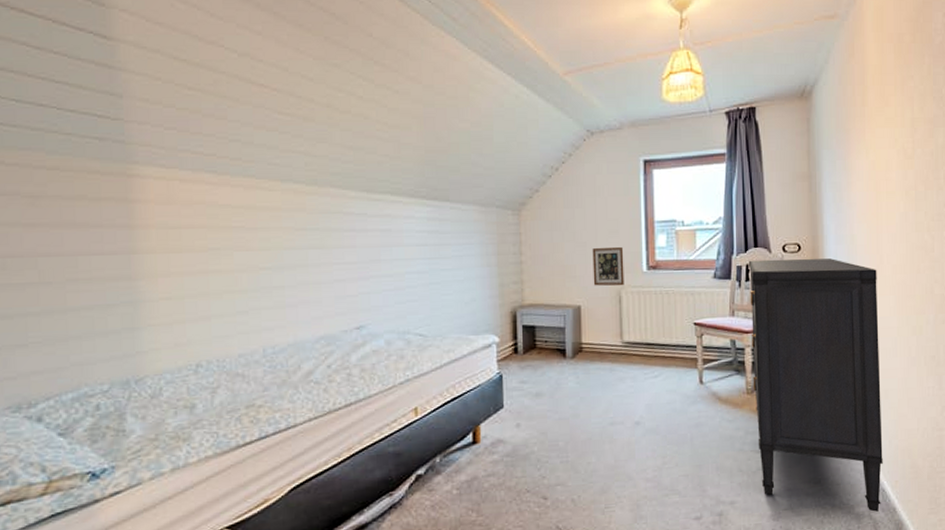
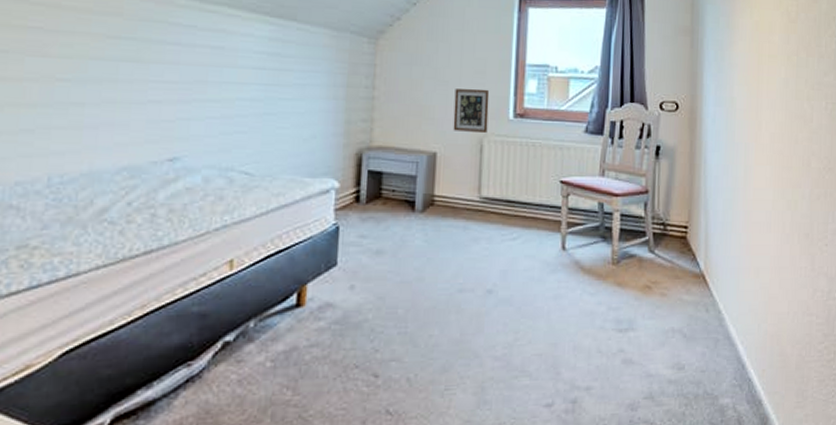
dresser: present [749,258,883,512] -> none [619,116,755,404]

